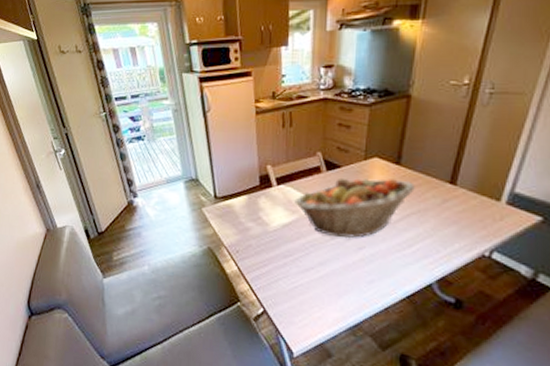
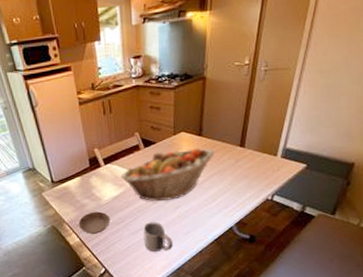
saucer: none [238,238,277,265] -> present [78,211,111,234]
mug: none [314,261,351,301] -> present [143,222,173,252]

